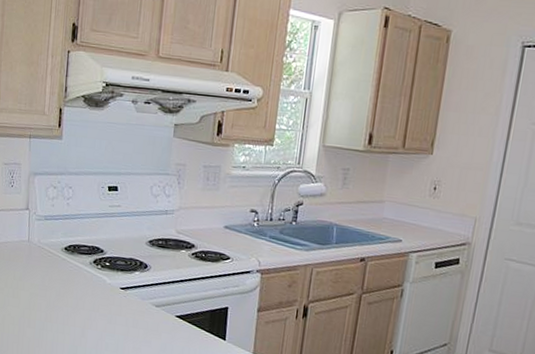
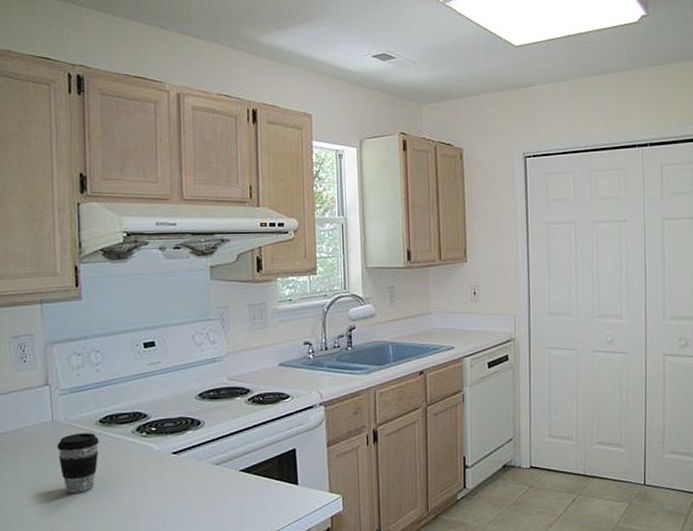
coffee cup: none [30,255,63,306] -> present [57,433,99,494]

